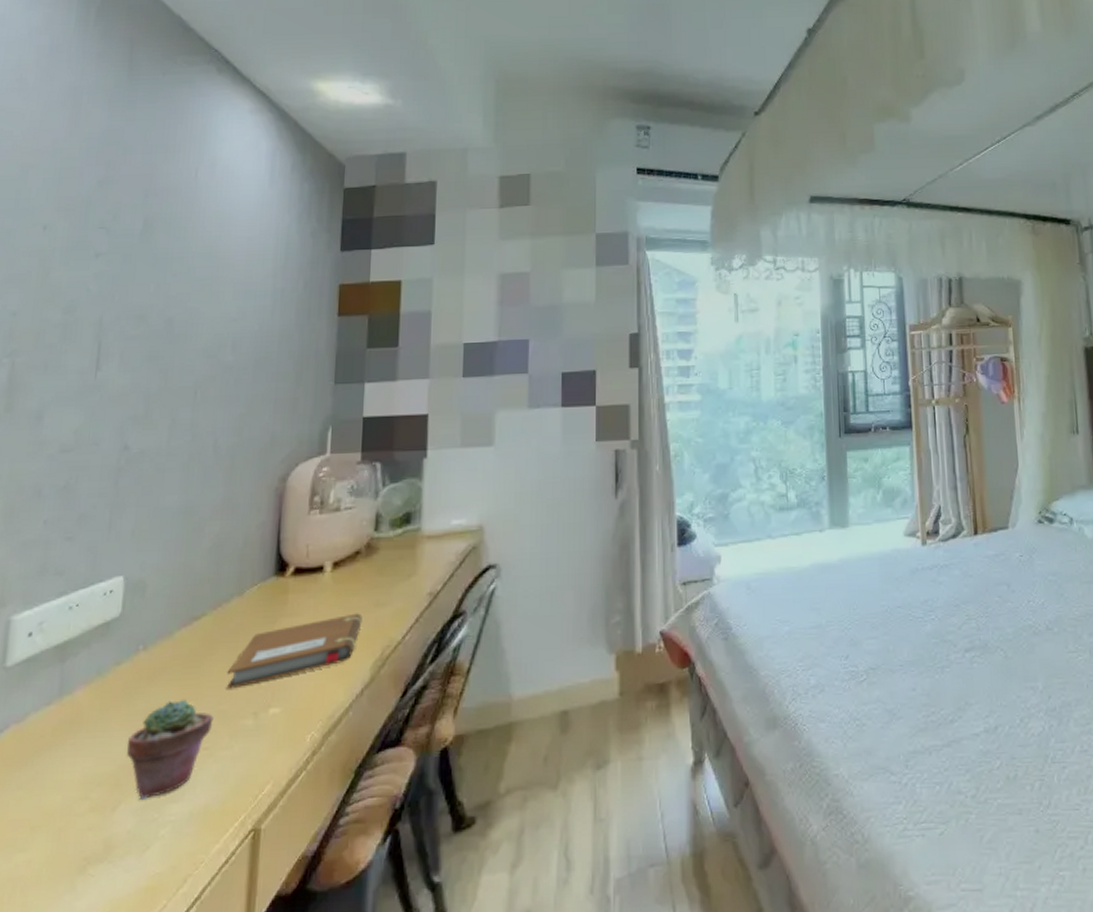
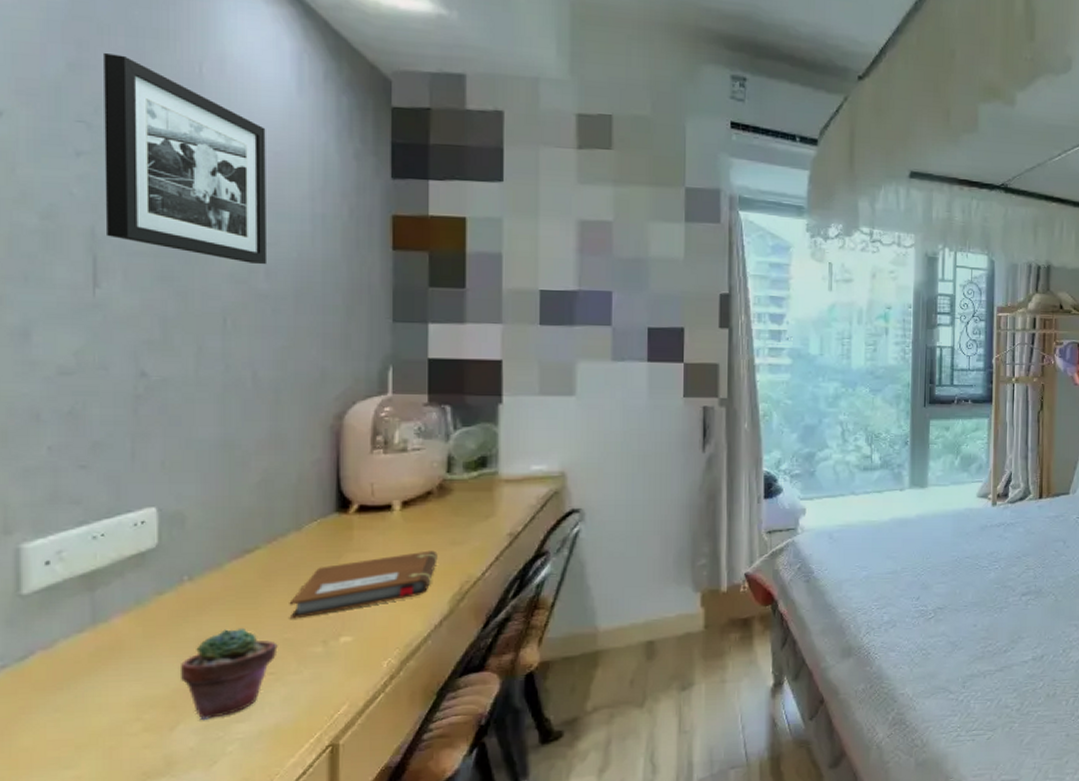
picture frame: none [111,168,242,339] -> present [104,52,268,265]

